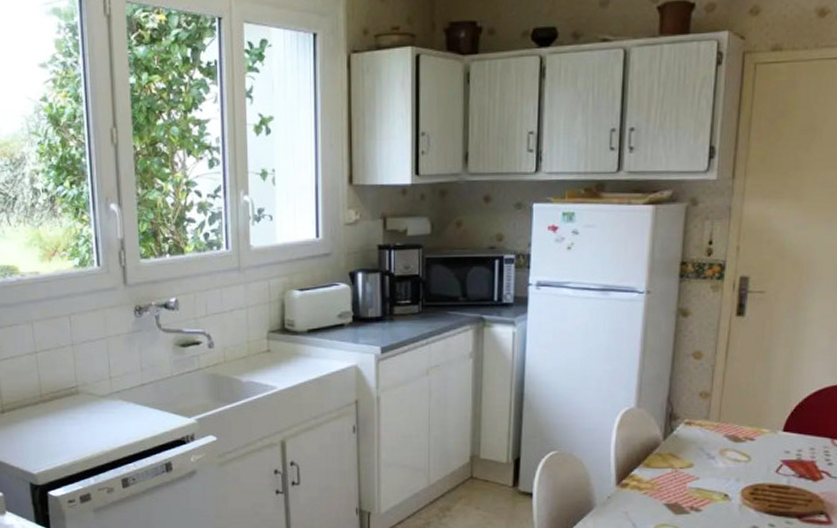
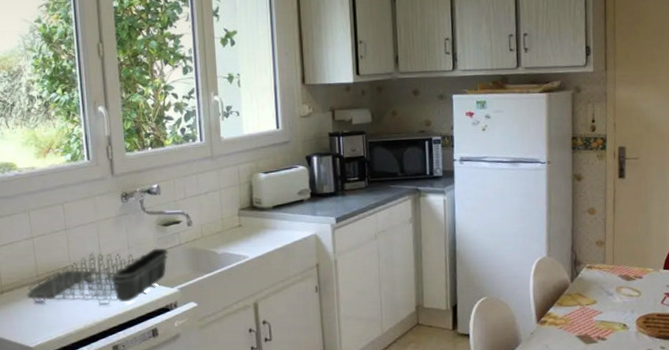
dish rack: none [29,371,187,434] -> present [27,248,169,307]

